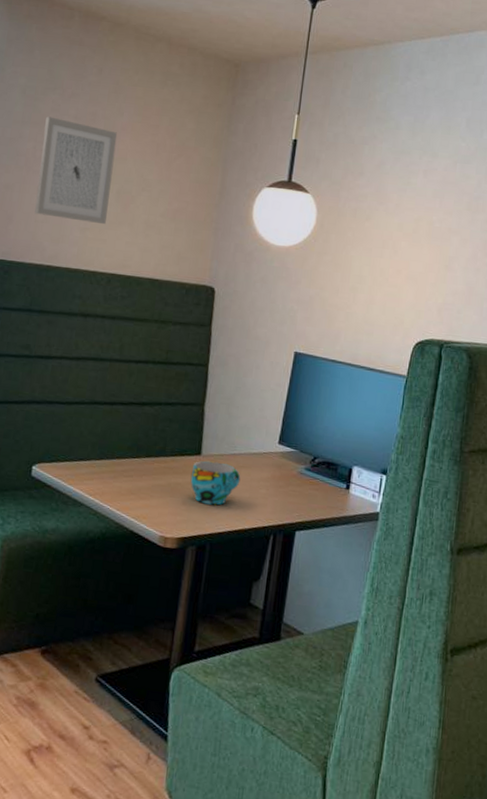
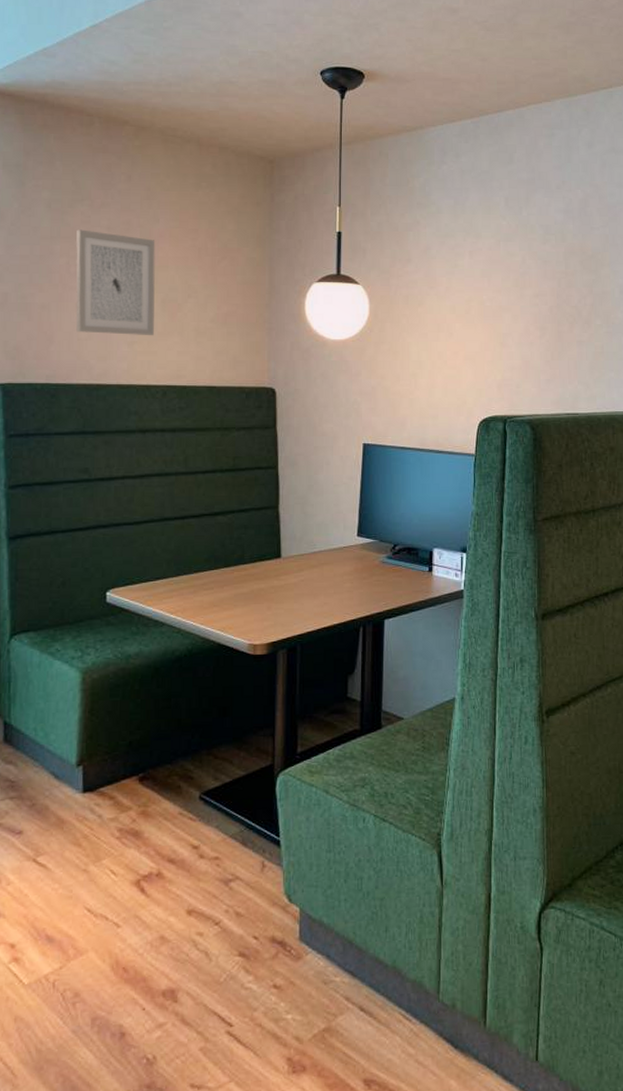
cup: present [190,460,241,506] -> none [273,562,324,606]

